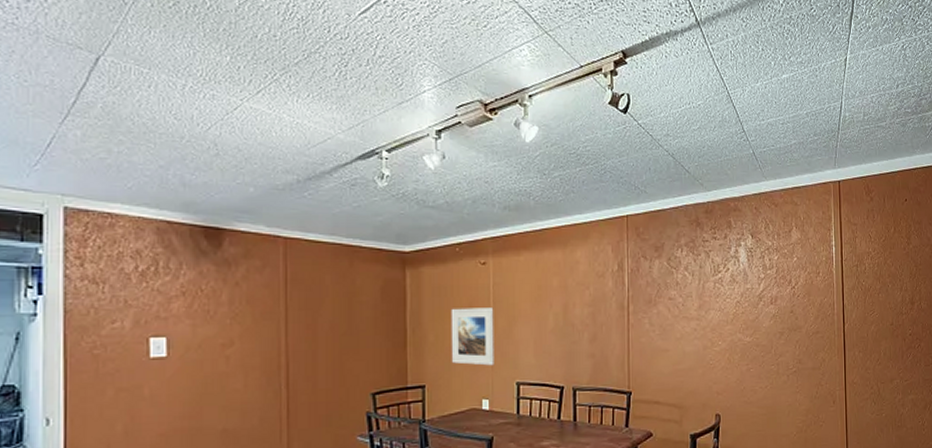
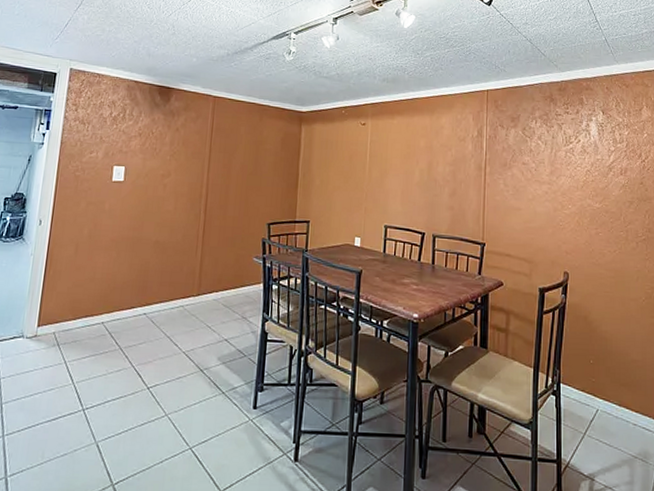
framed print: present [451,308,494,366] -> none [332,159,370,209]

